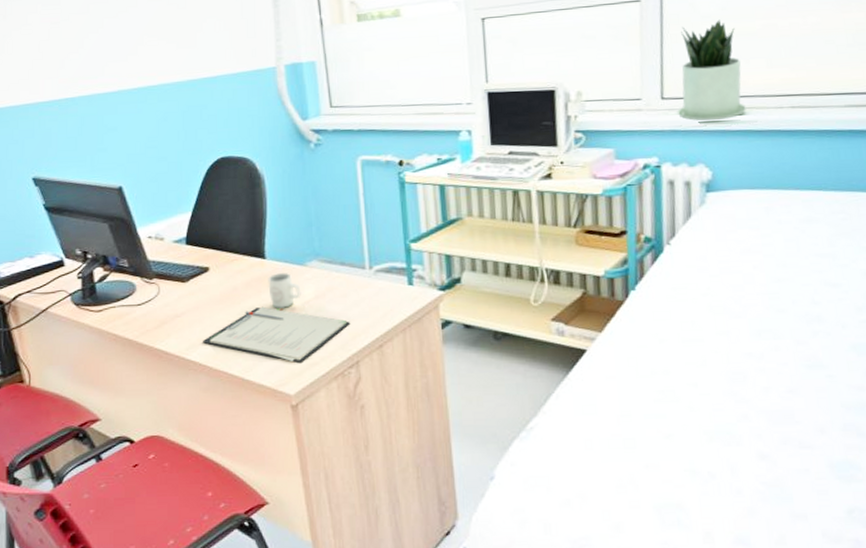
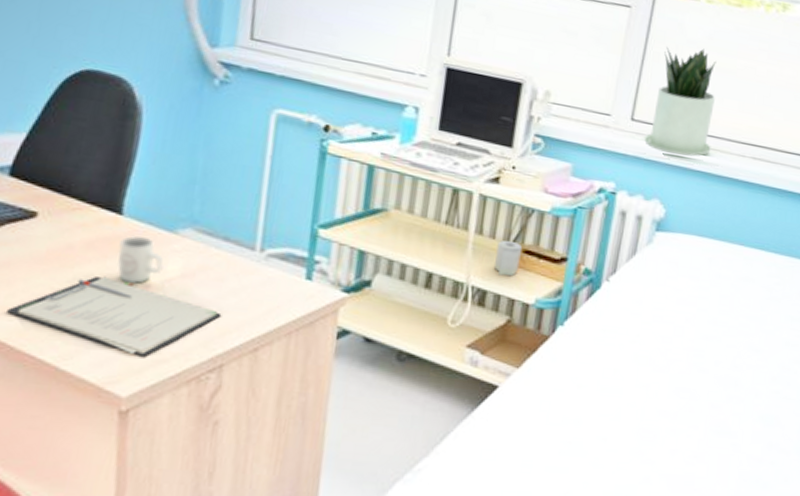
toilet paper roll: none [561,224,584,256] -> present [493,240,522,277]

